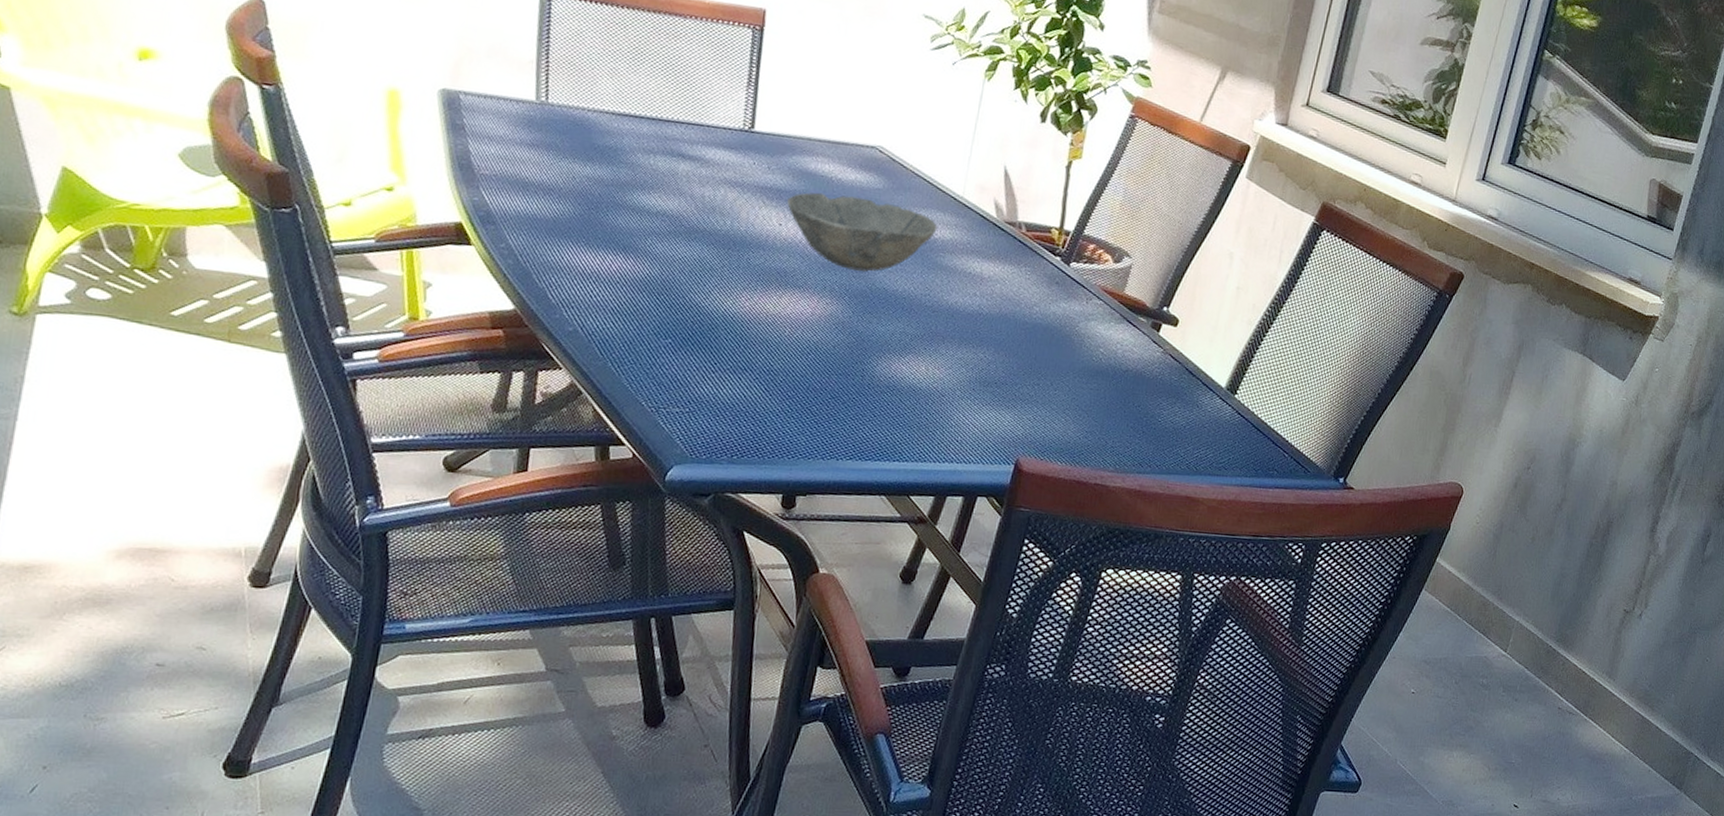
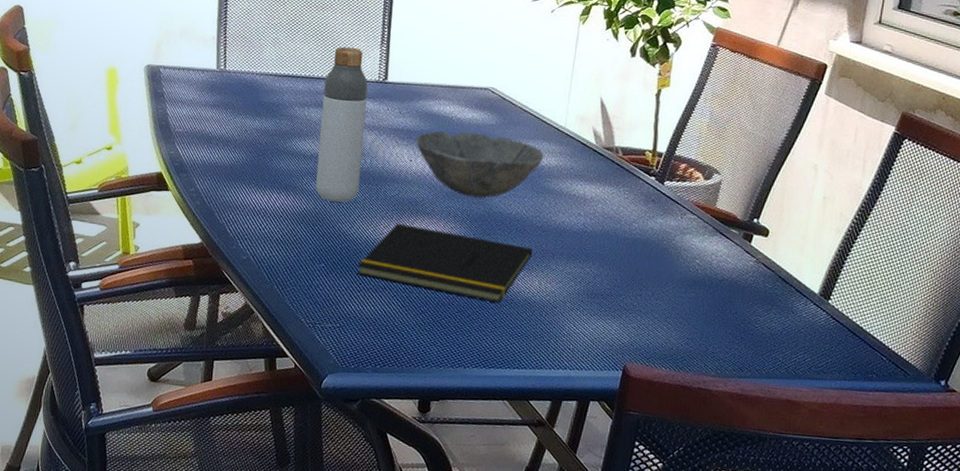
bottle: none [662,85,730,269] -> present [315,46,368,202]
notepad: none [712,295,920,389] -> present [357,223,532,303]

